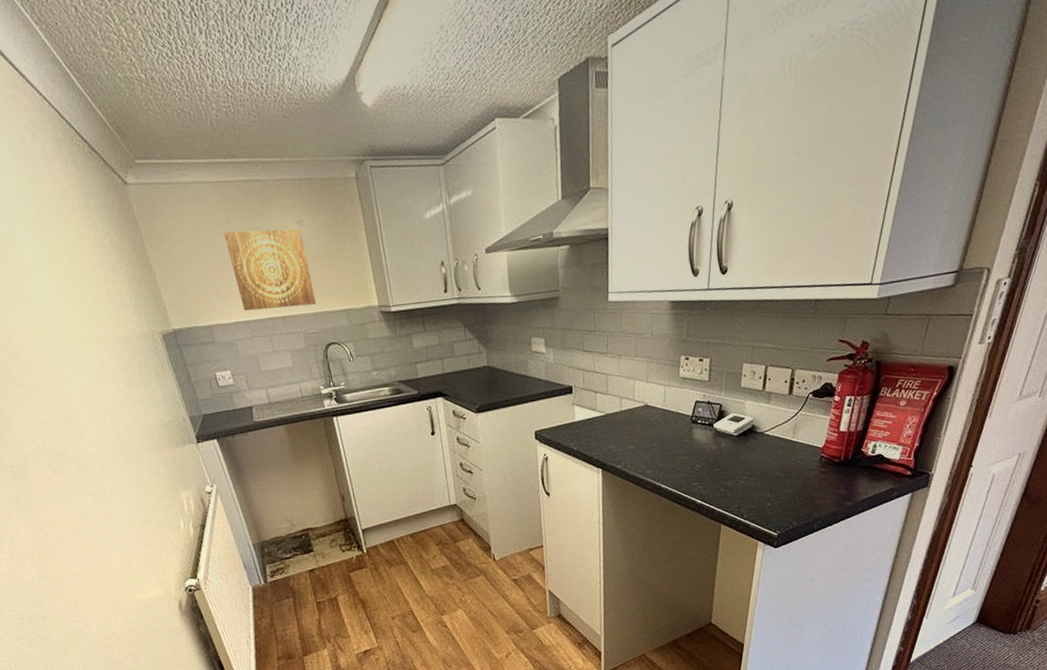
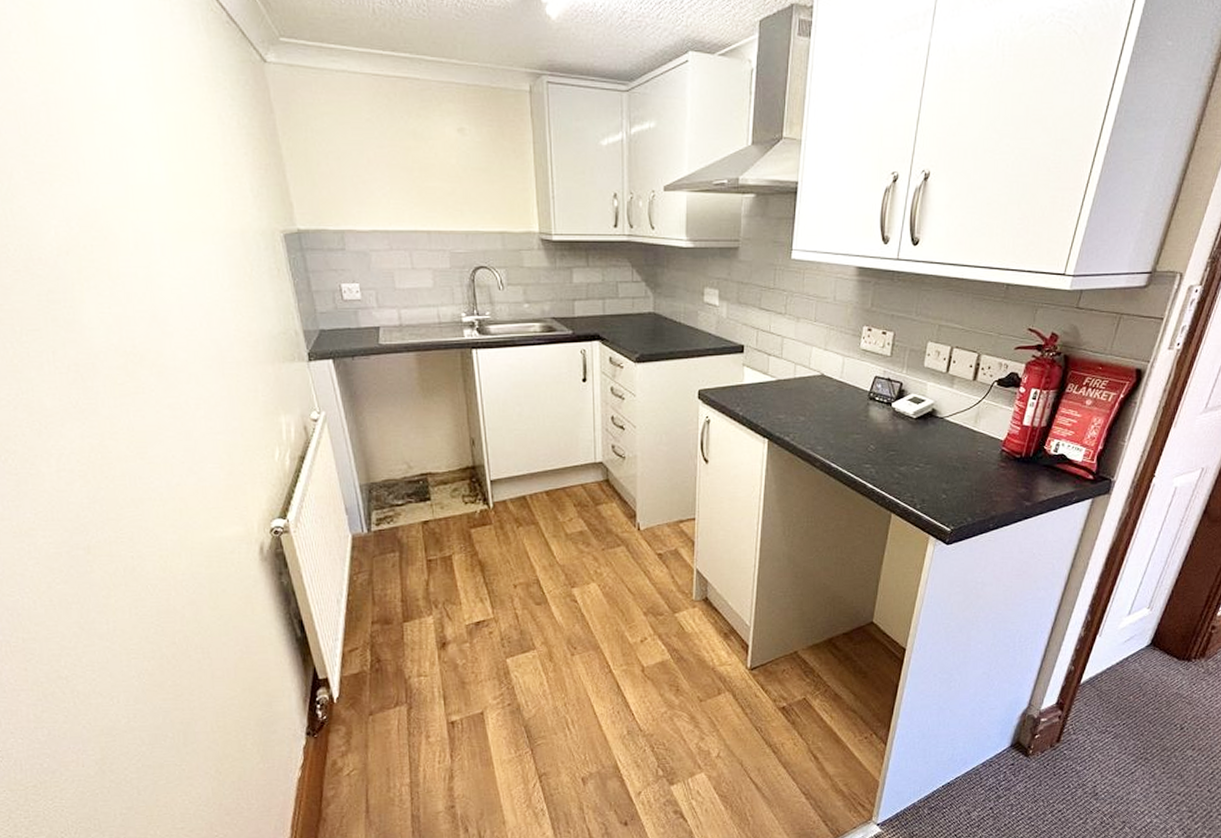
wall art: present [223,228,316,311] -> none [372,129,468,222]

